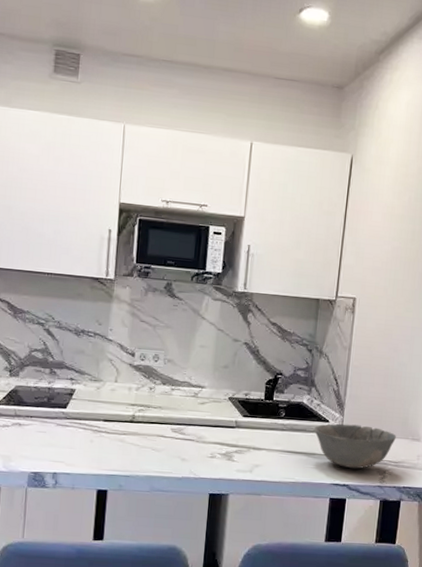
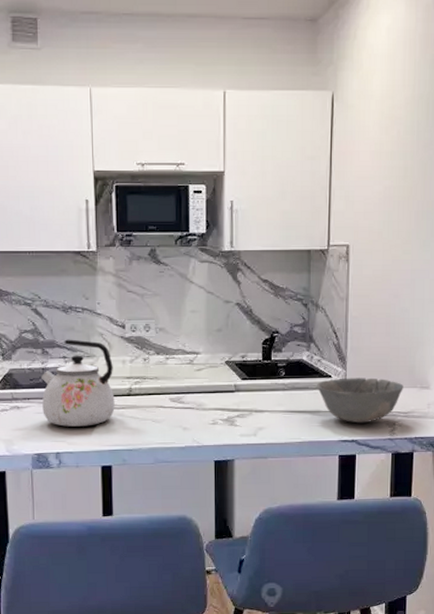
kettle: none [44,361,119,449] -> present [40,339,115,427]

